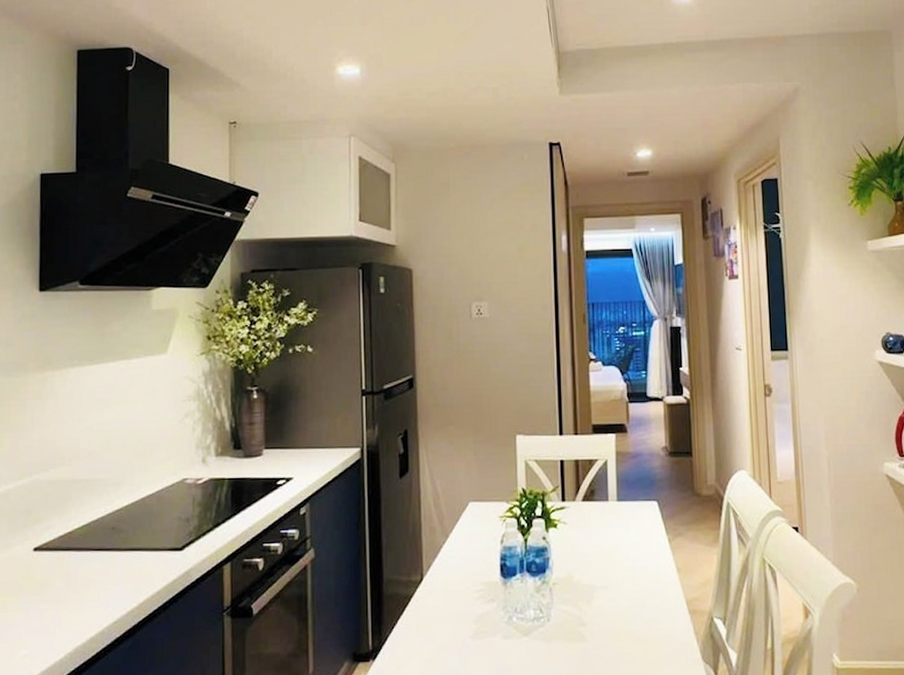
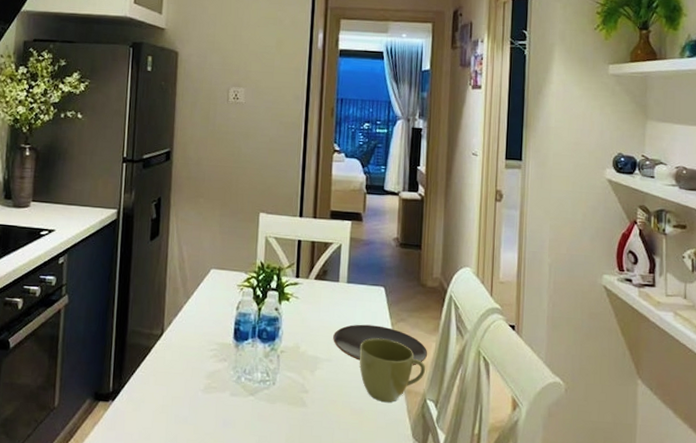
plate: none [608,543,710,584] -> present [333,324,428,366]
cup: none [637,557,710,626] -> present [359,338,426,402]

